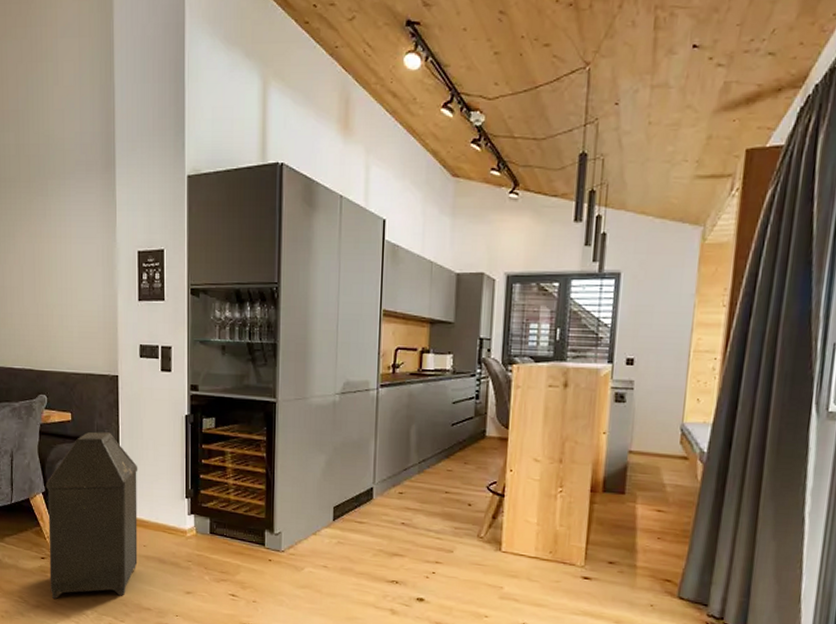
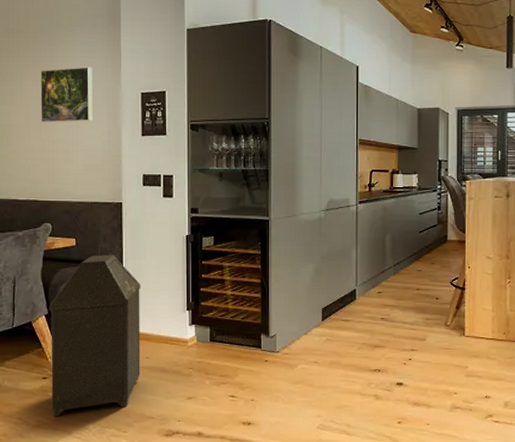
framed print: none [33,221,87,285] -> present [40,67,93,123]

